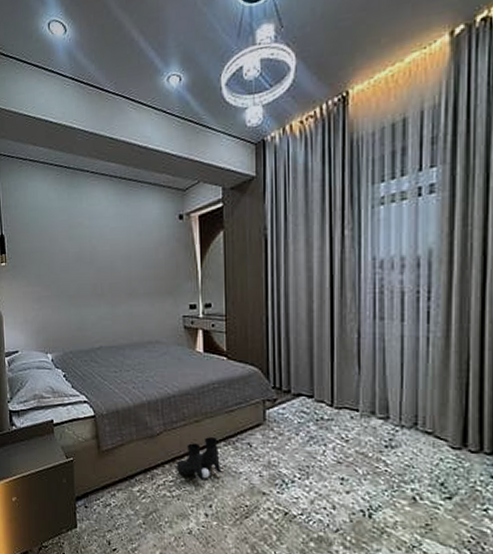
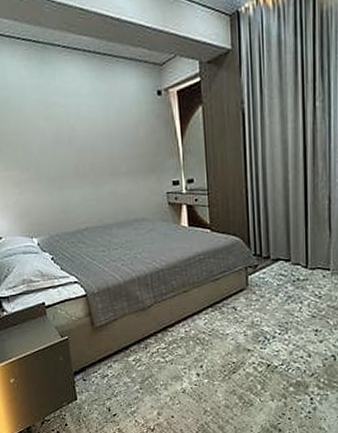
boots: present [177,437,222,480] -> none [168,305,210,344]

